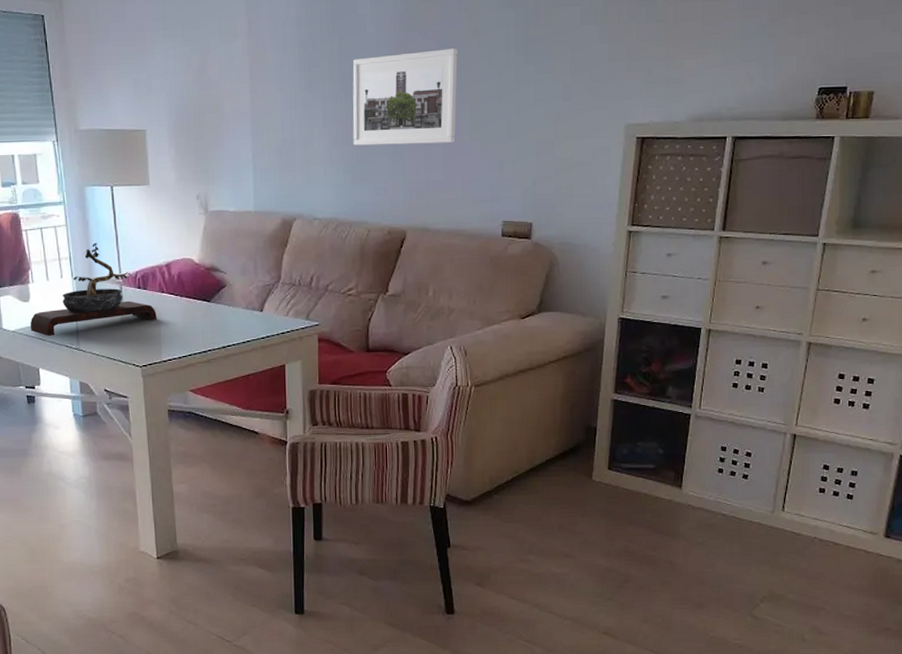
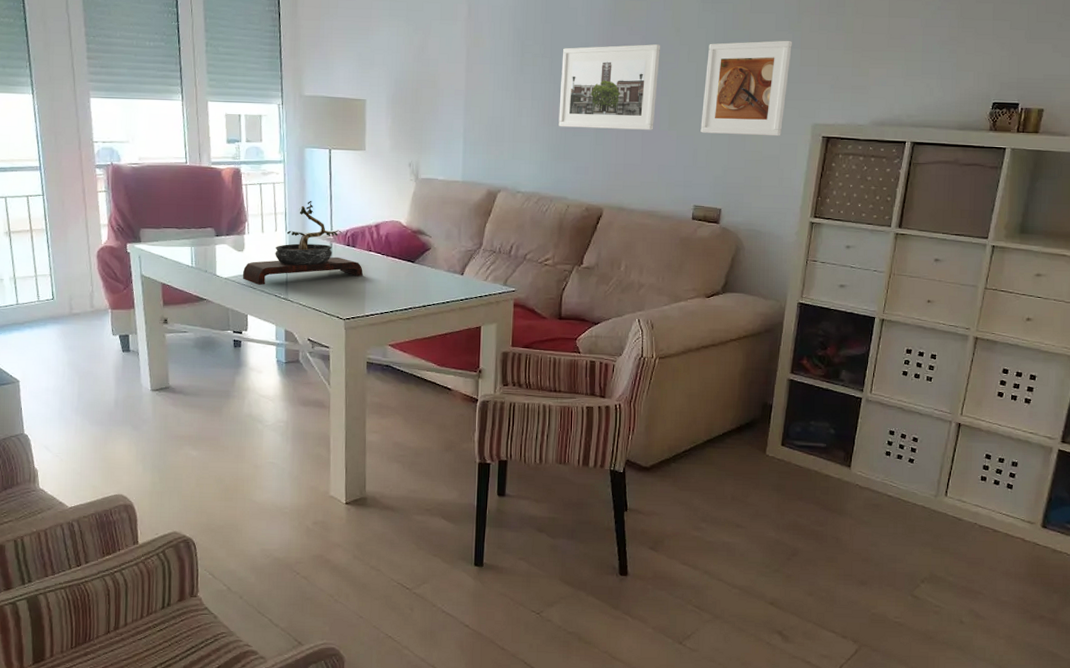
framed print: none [505,34,599,142] -> present [700,40,792,137]

